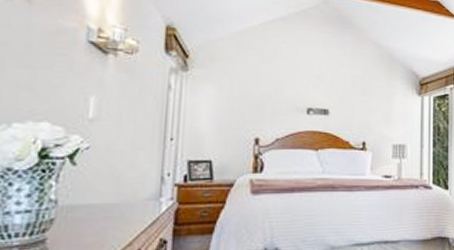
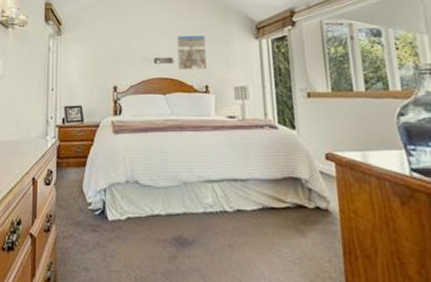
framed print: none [334,84,366,125] -> present [177,35,207,71]

